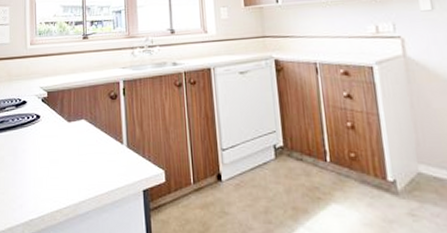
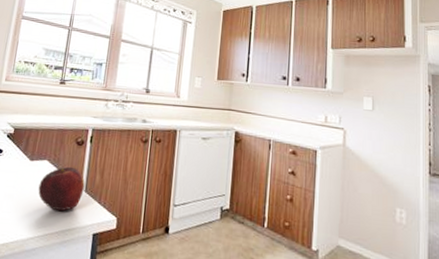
fruit: none [81,123,126,171] -> present [38,166,85,212]

